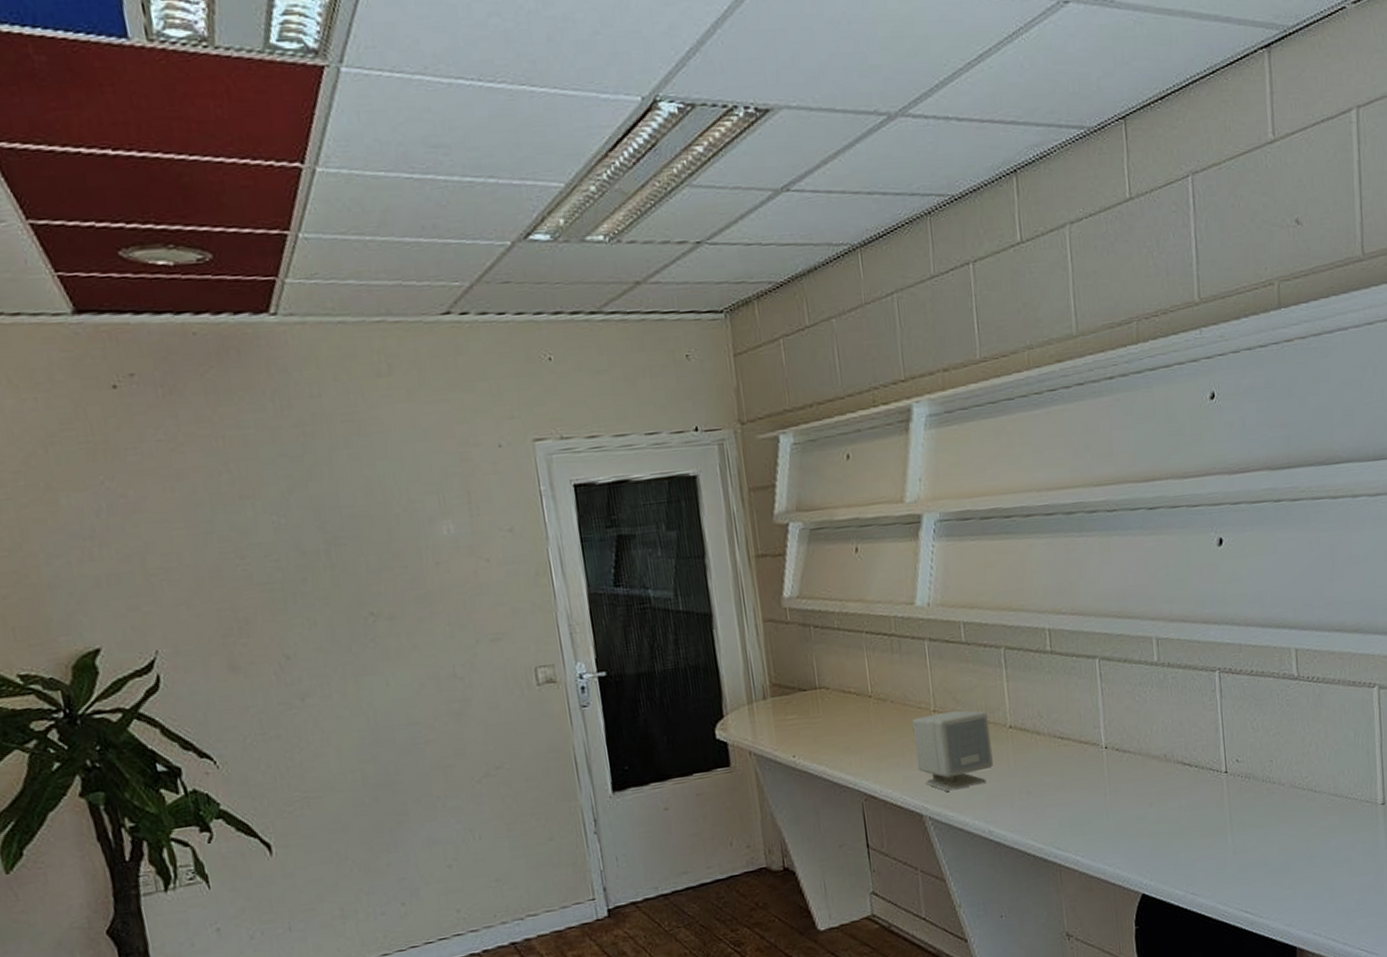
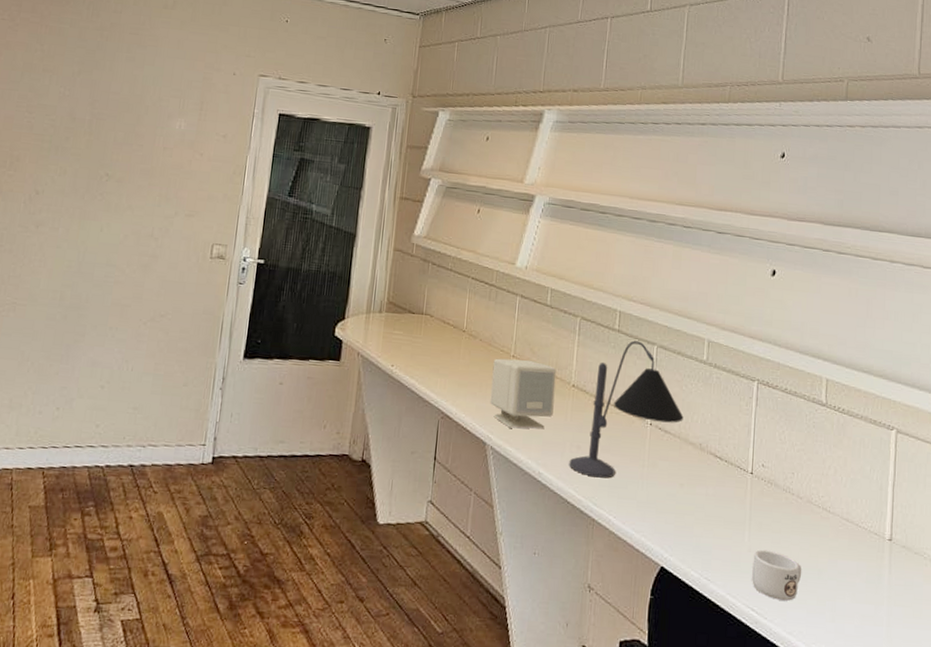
desk lamp: none [1021,658,1142,821] -> present [569,340,684,479]
mug: none [1239,846,1294,896] -> present [752,549,802,601]

